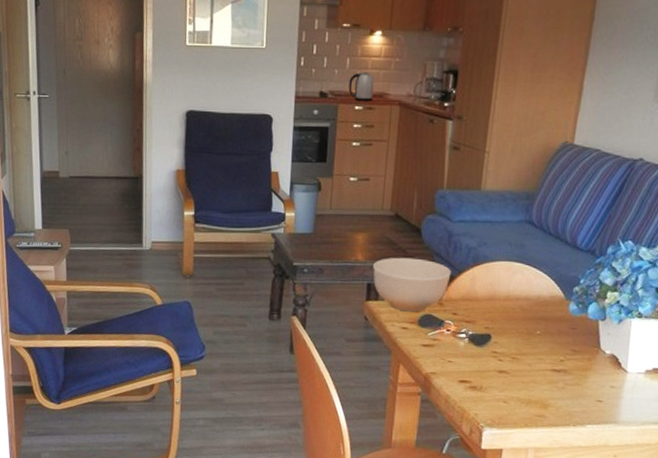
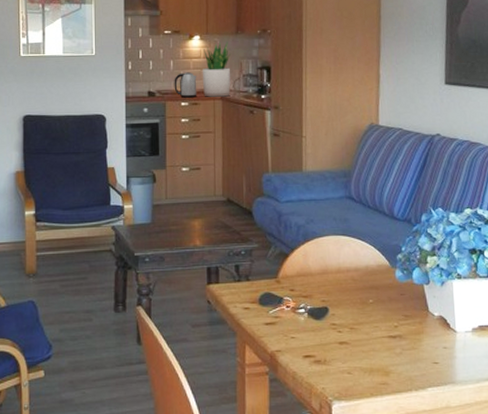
bowl: present [373,257,451,312] -> none [211,239,285,292]
planter: none [380,39,415,102] -> present [202,41,231,97]

